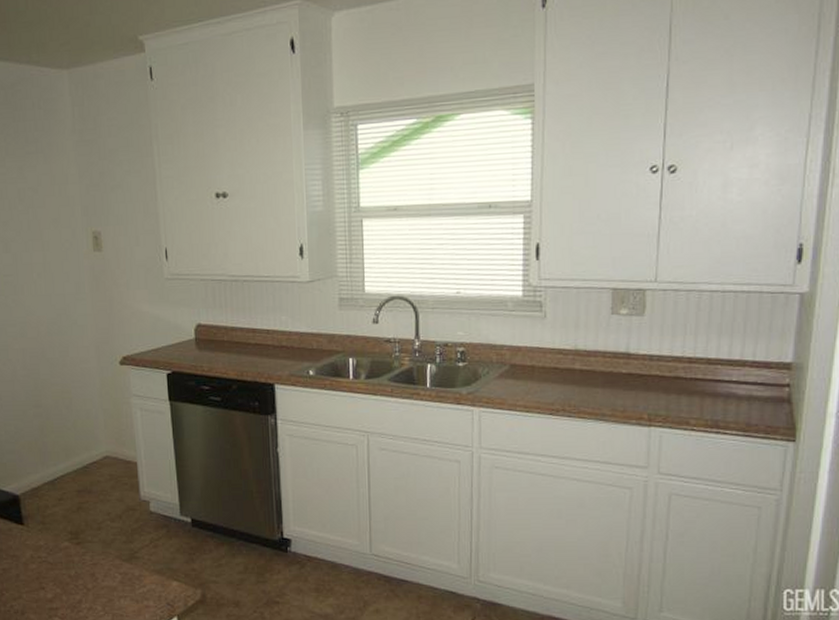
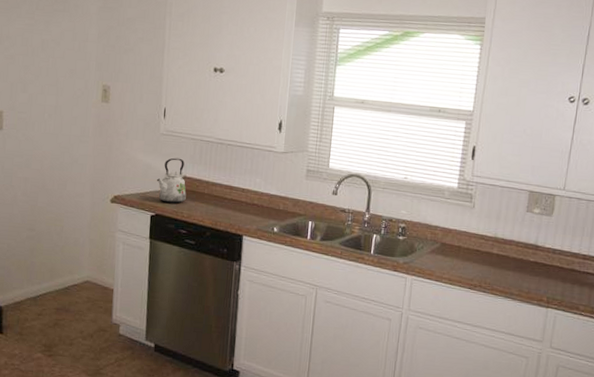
kettle: none [167,304,204,357] -> present [156,157,187,204]

